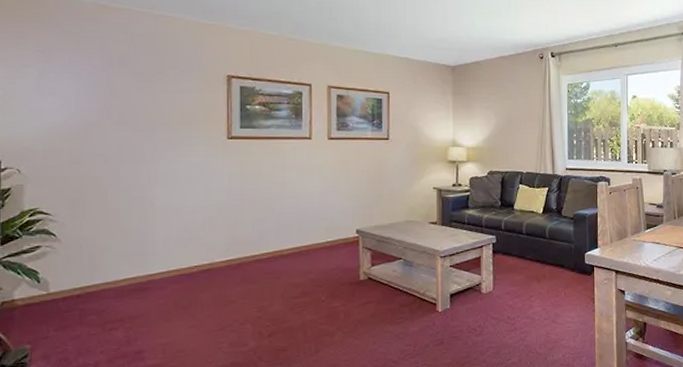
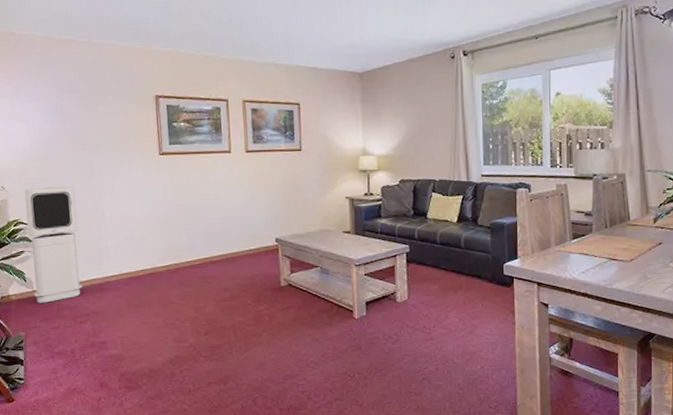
air purifier: none [48,170,117,308] -> present [24,186,82,303]

